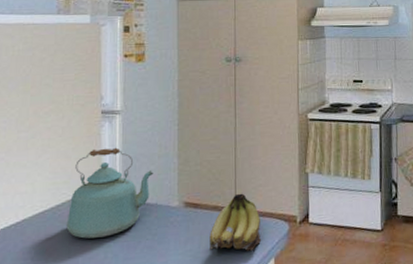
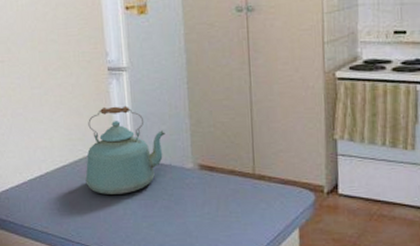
fruit: present [209,193,262,251] -> none [227,158,285,219]

